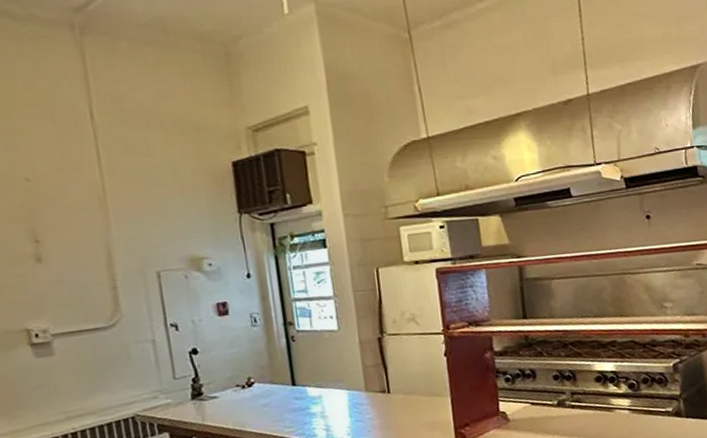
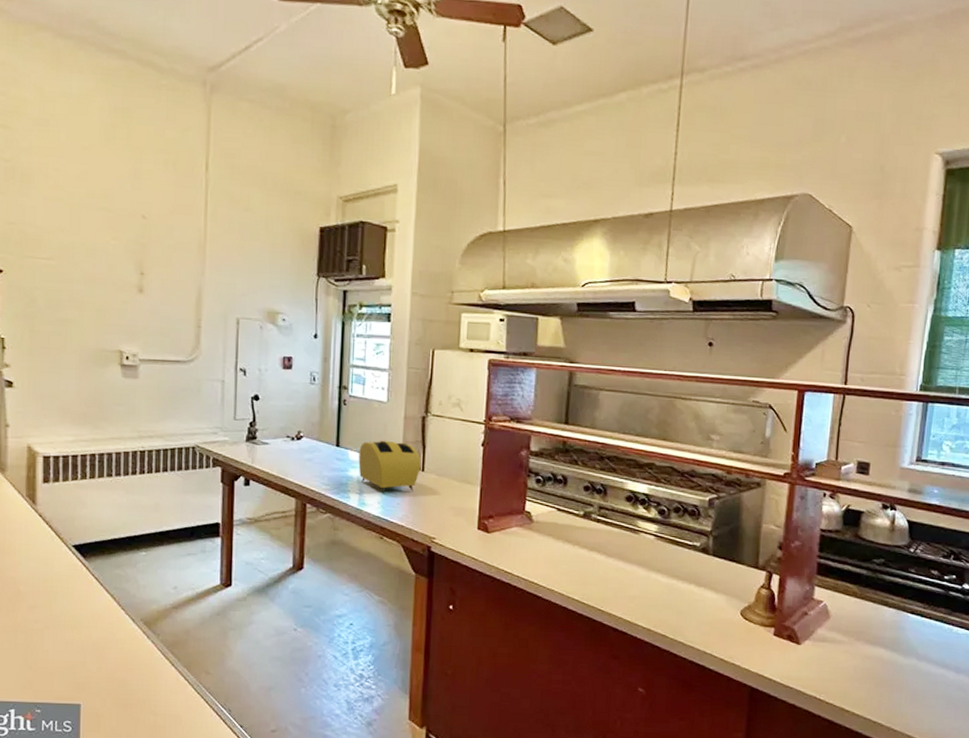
toaster: none [317,368,386,425] -> present [358,440,421,494]

